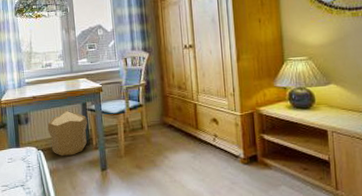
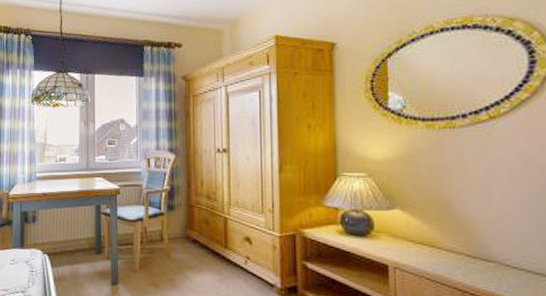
pouf: present [47,111,88,156] -> none [56,213,100,264]

